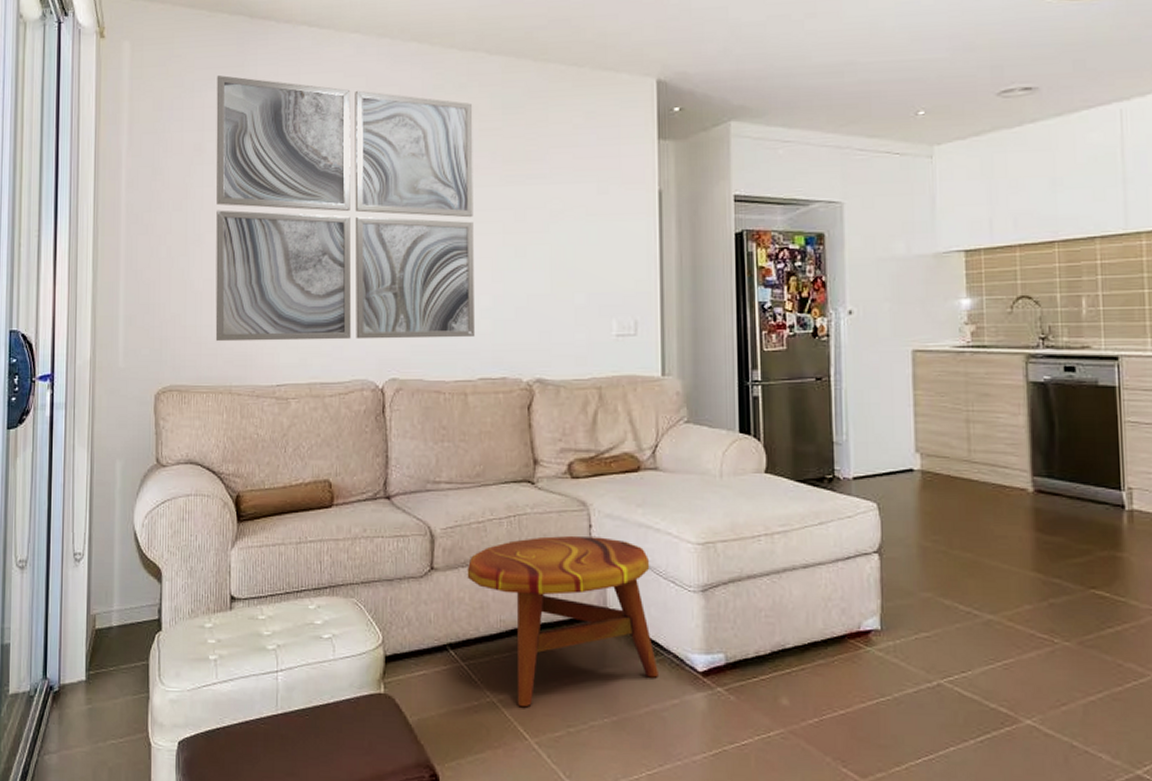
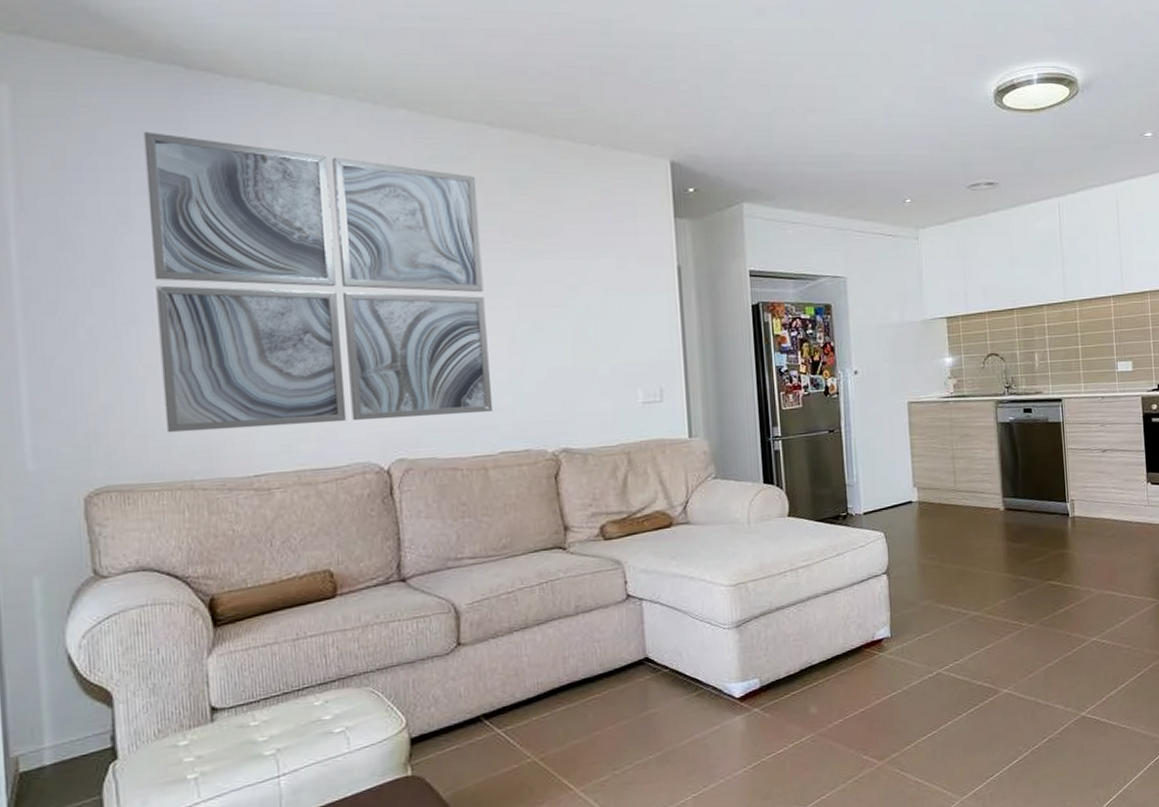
side table: present [467,536,658,708] -> none [498,591,699,761]

